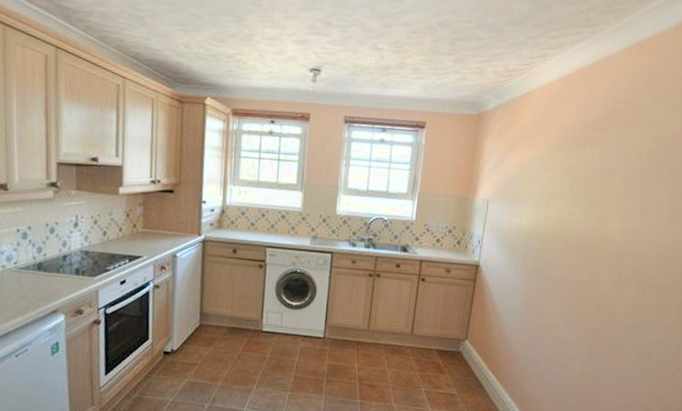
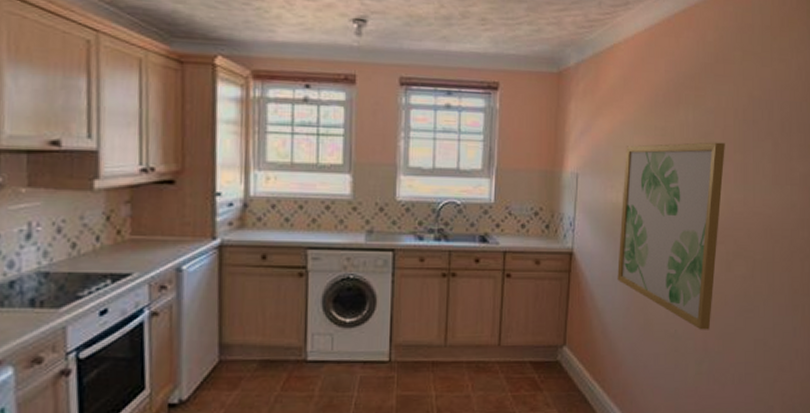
wall art: none [516,178,627,340] -> present [617,142,725,330]

